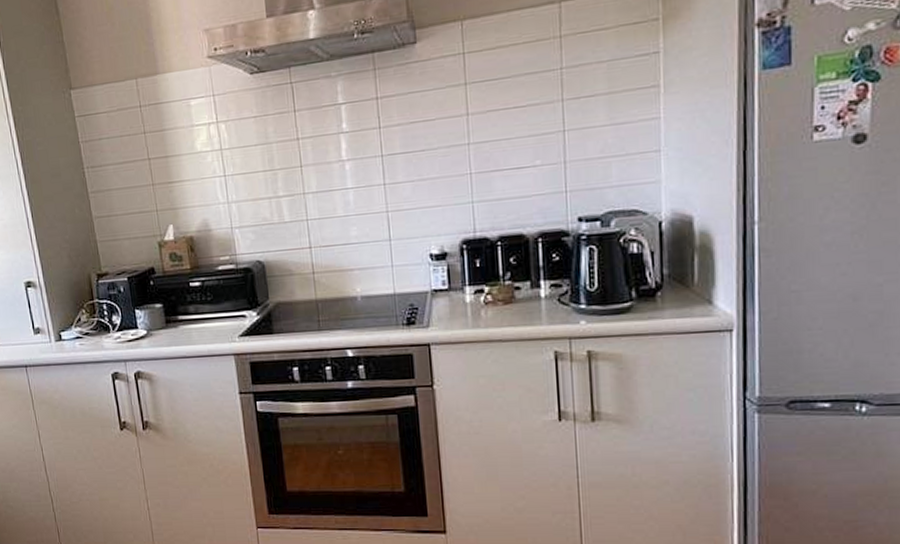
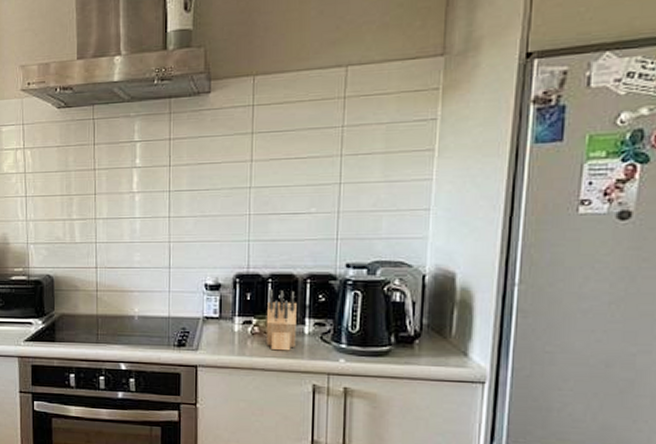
knife block: none [498,252,533,319] -> present [266,289,297,351]

